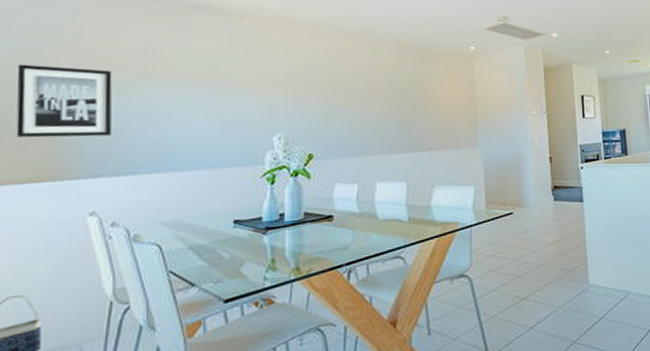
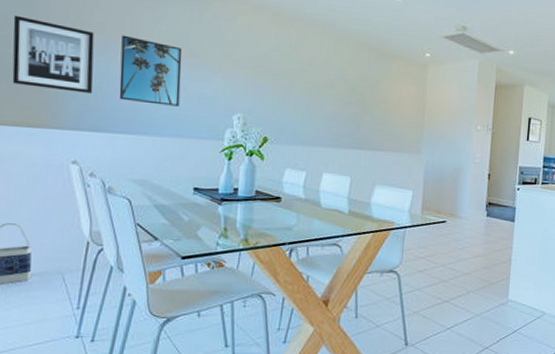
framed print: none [142,69,213,138] -> present [119,35,182,107]

